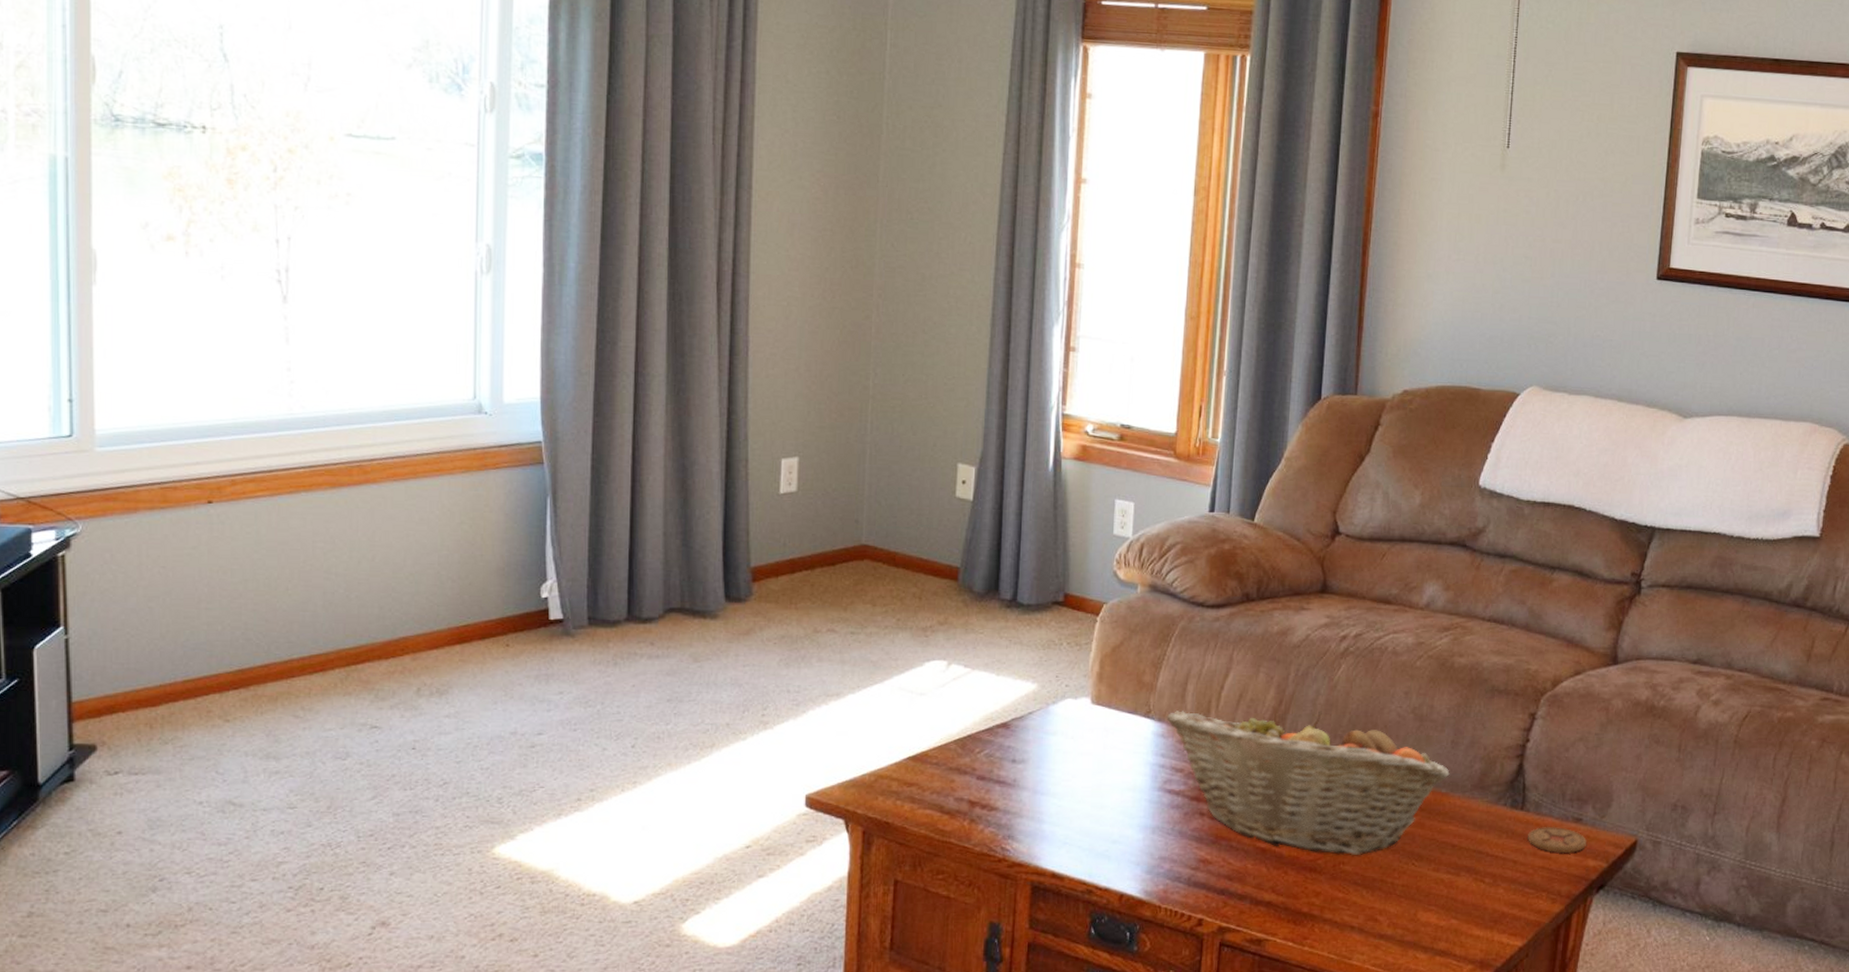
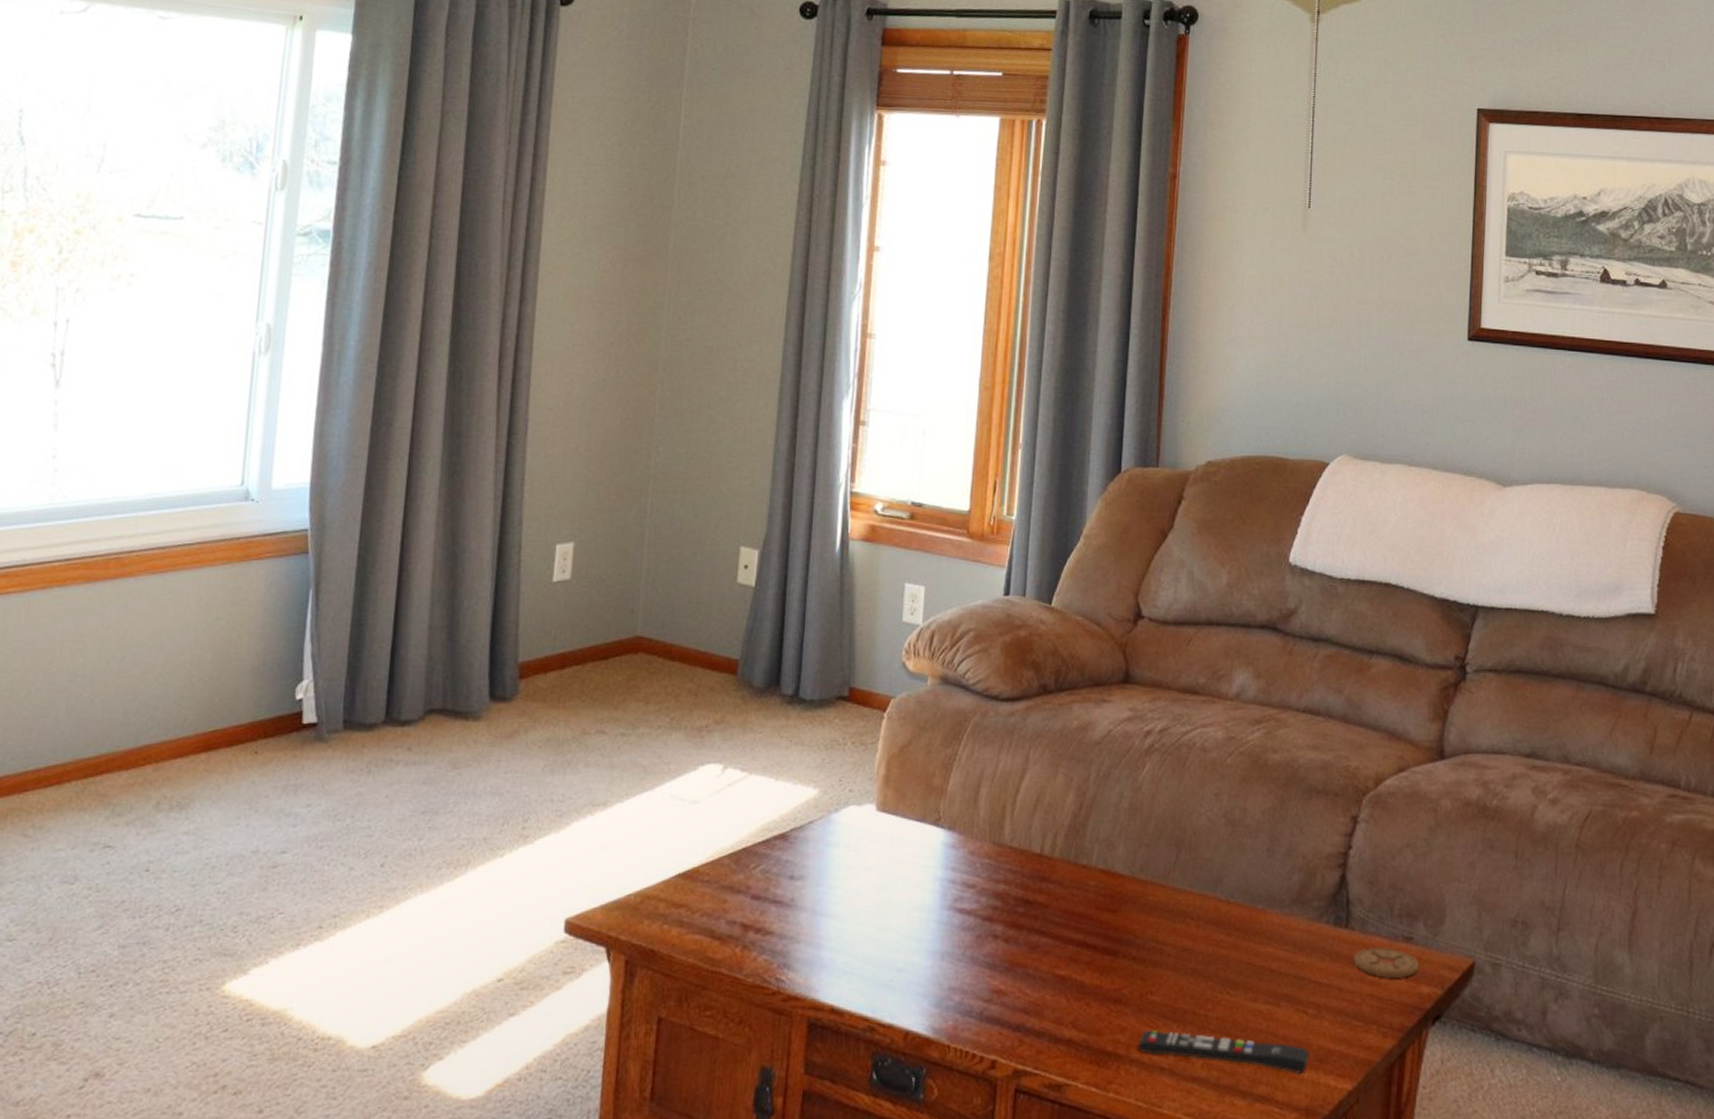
fruit basket: present [1166,711,1450,856] -> none [957,816,1266,984]
remote control: none [1330,895,1486,933] -> present [1137,1030,1310,1075]

